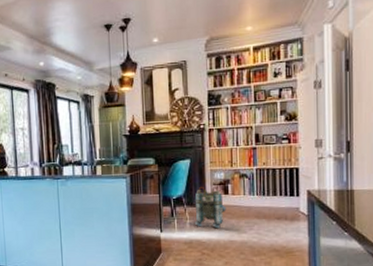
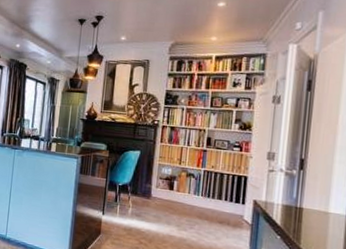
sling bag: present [194,186,226,229] -> none [136,178,170,222]

